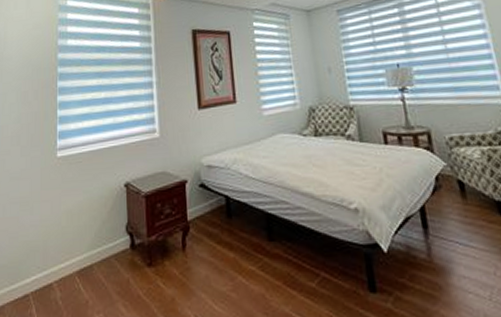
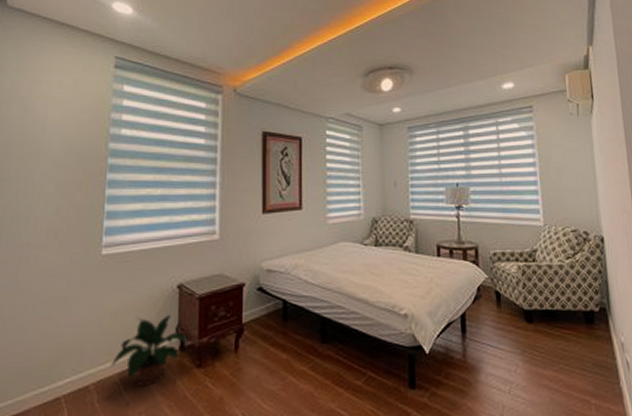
potted plant: none [70,213,138,286] -> present [110,315,188,387]

